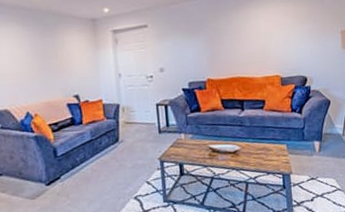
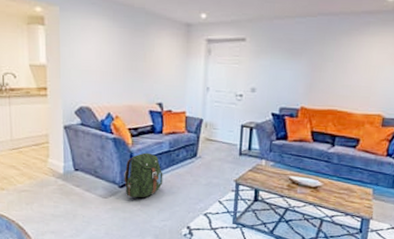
backpack: none [49,145,90,194] -> present [124,152,163,198]

